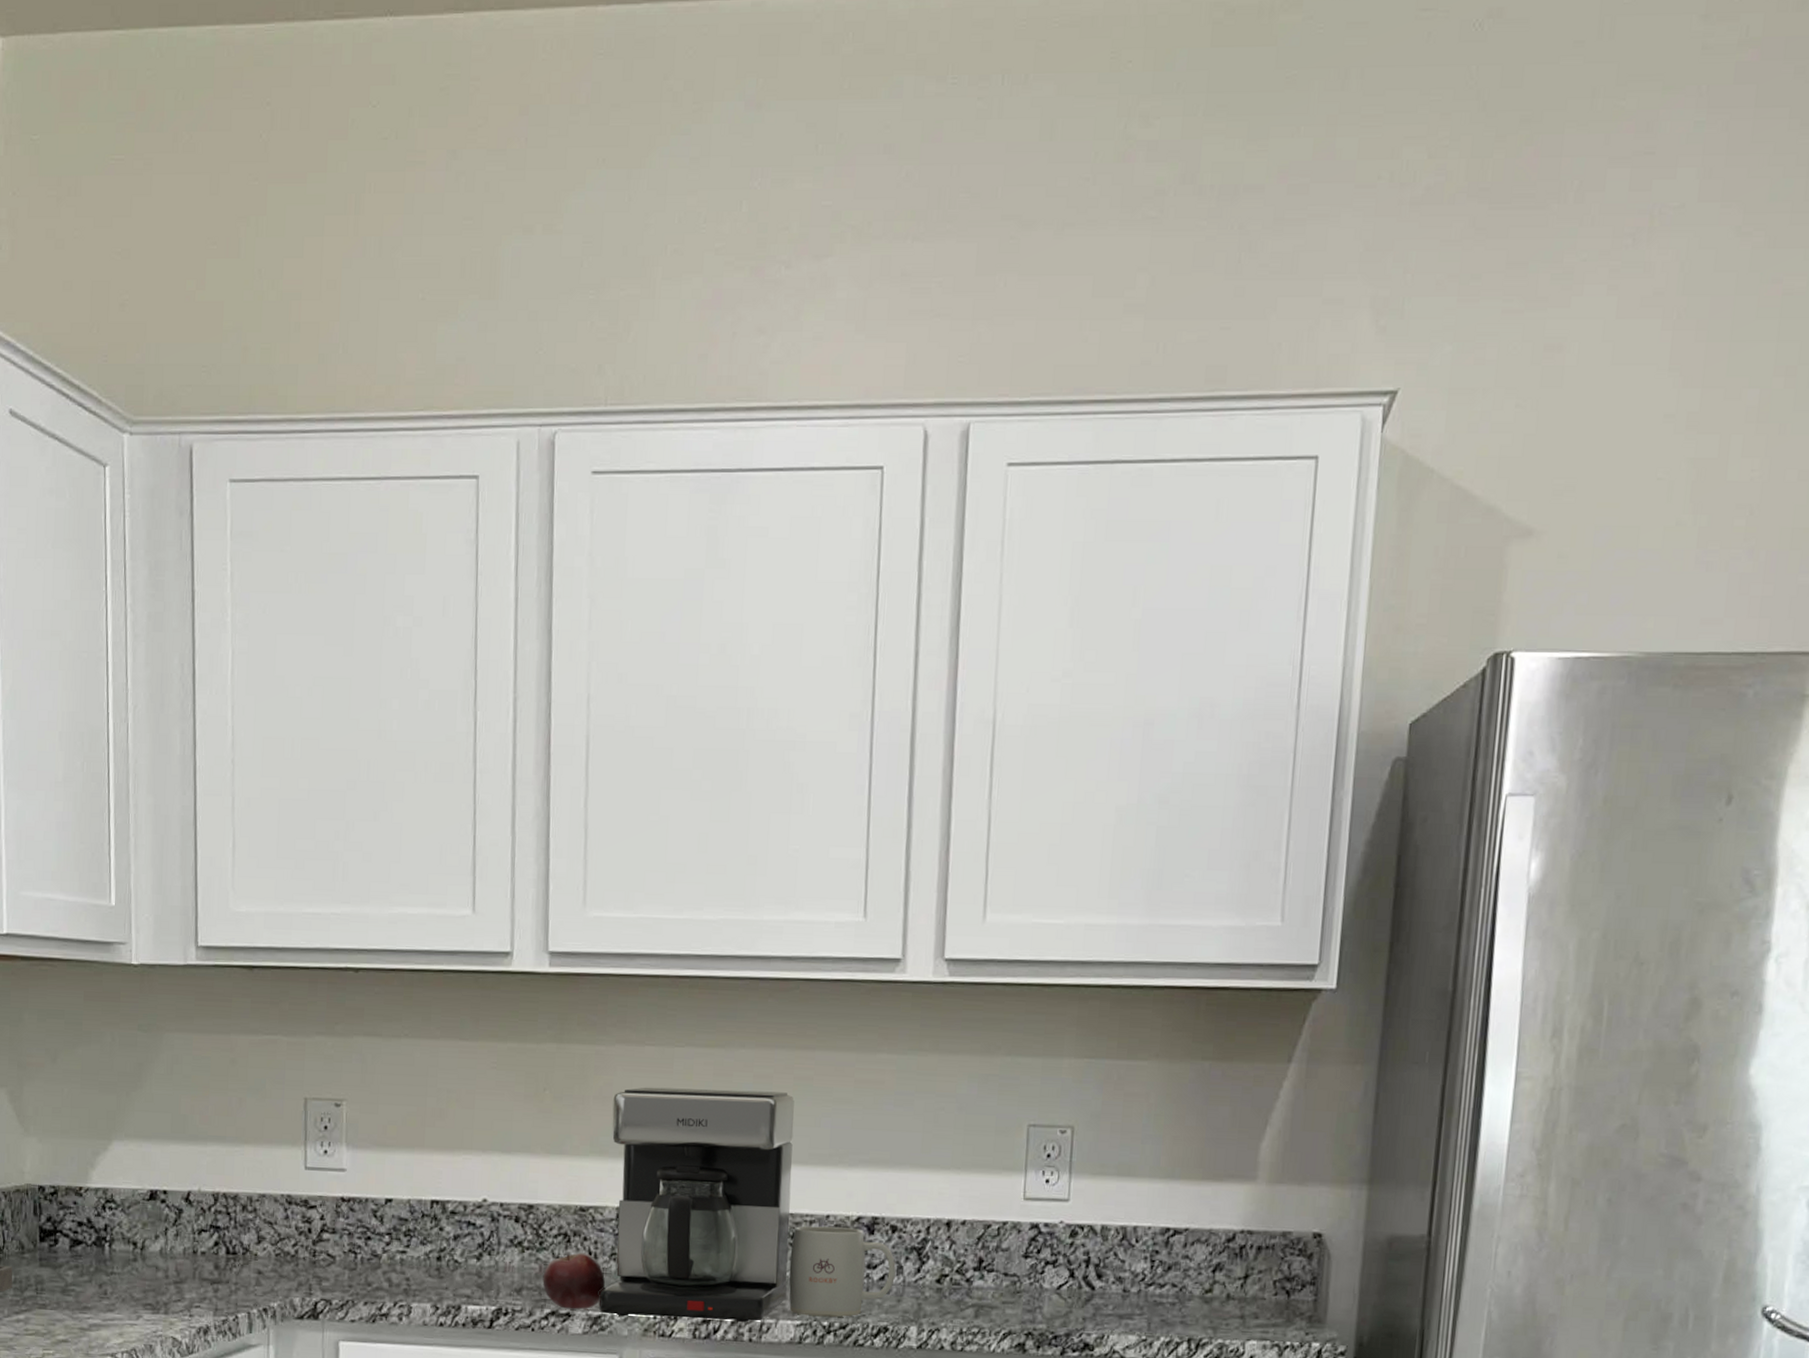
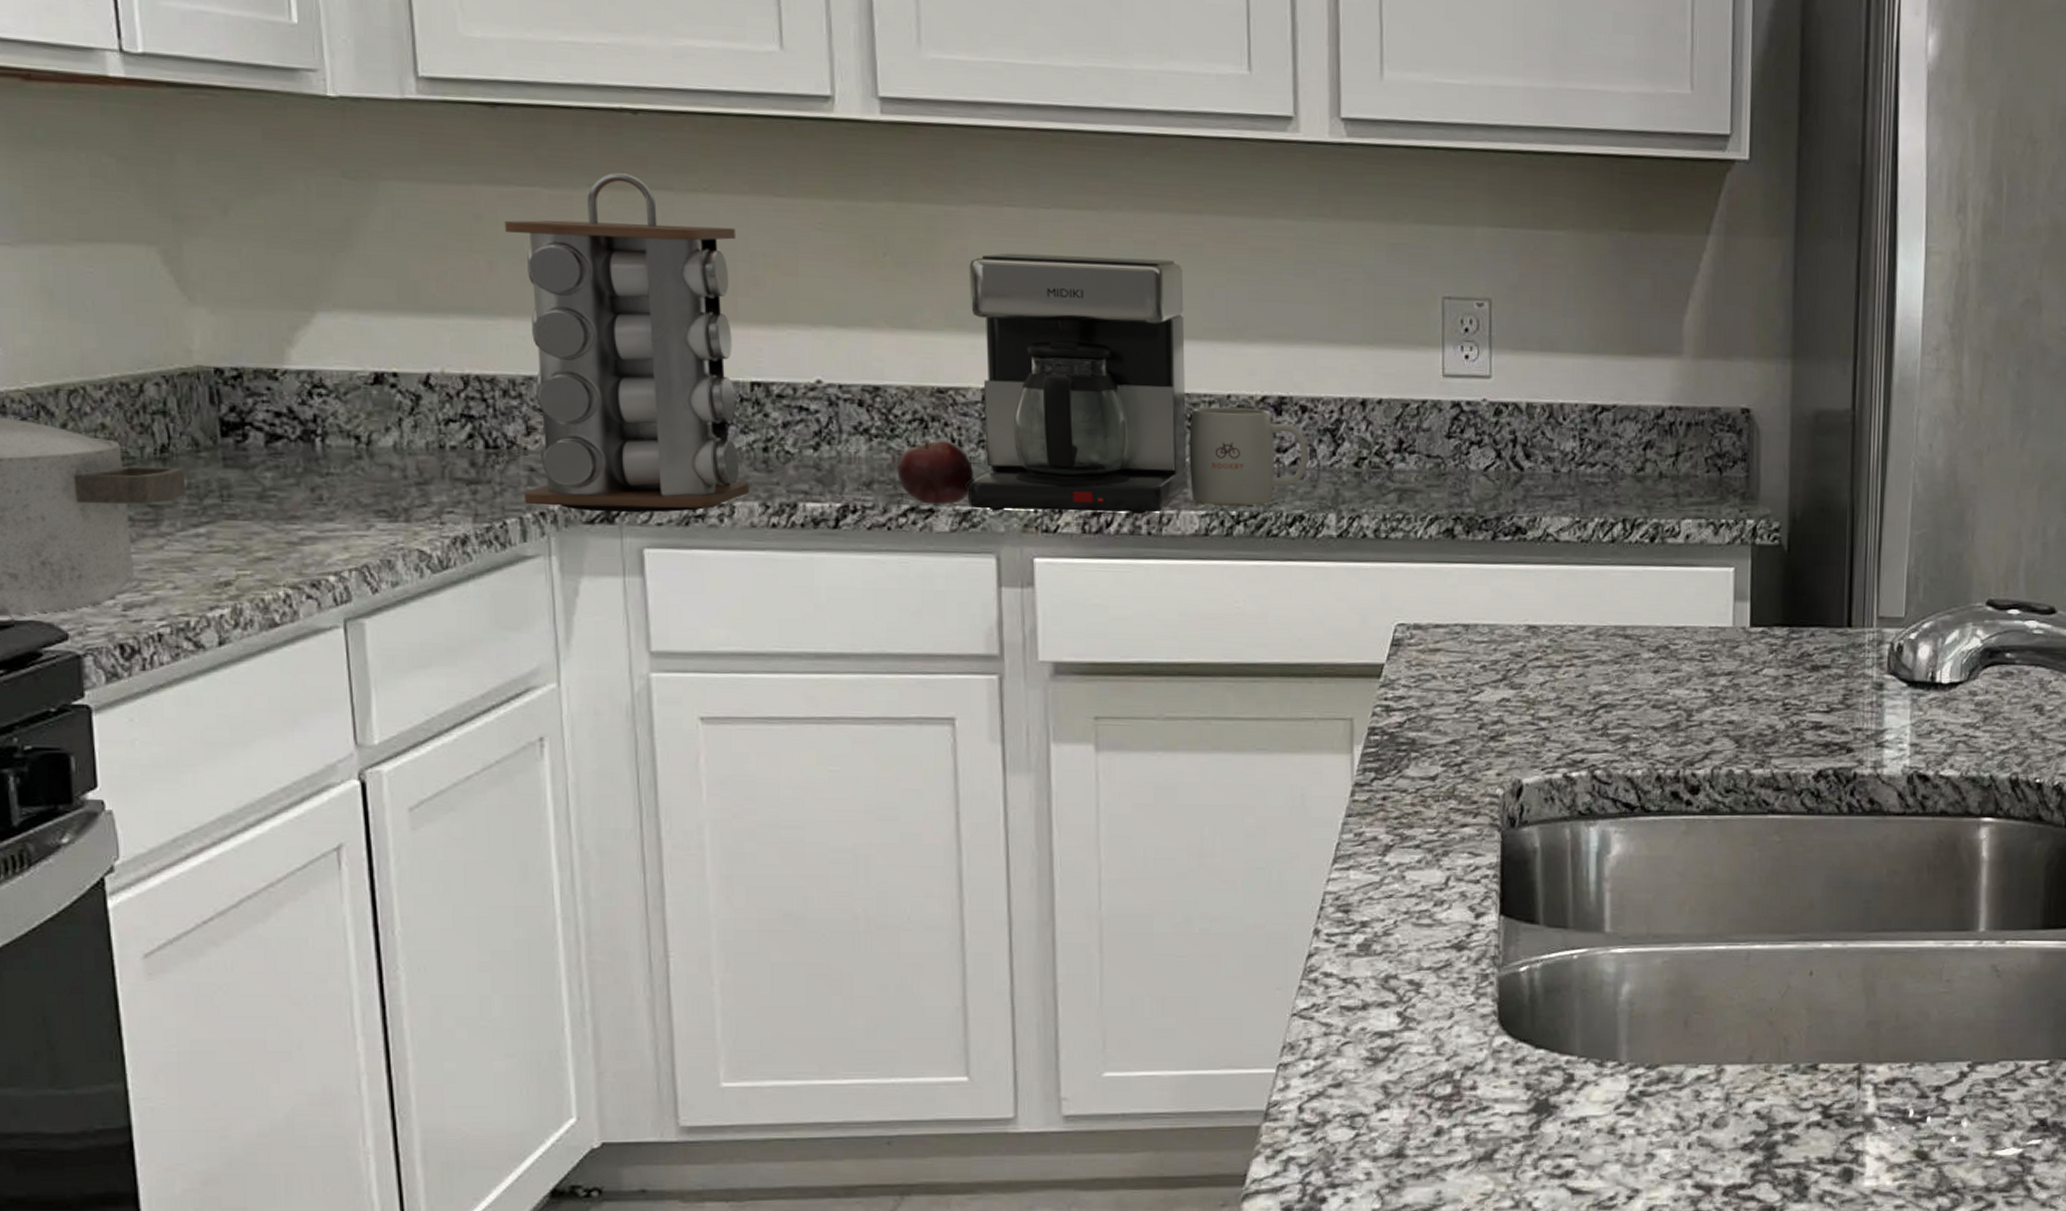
spice rack: none [252,1021,427,1311] -> present [504,172,749,513]

